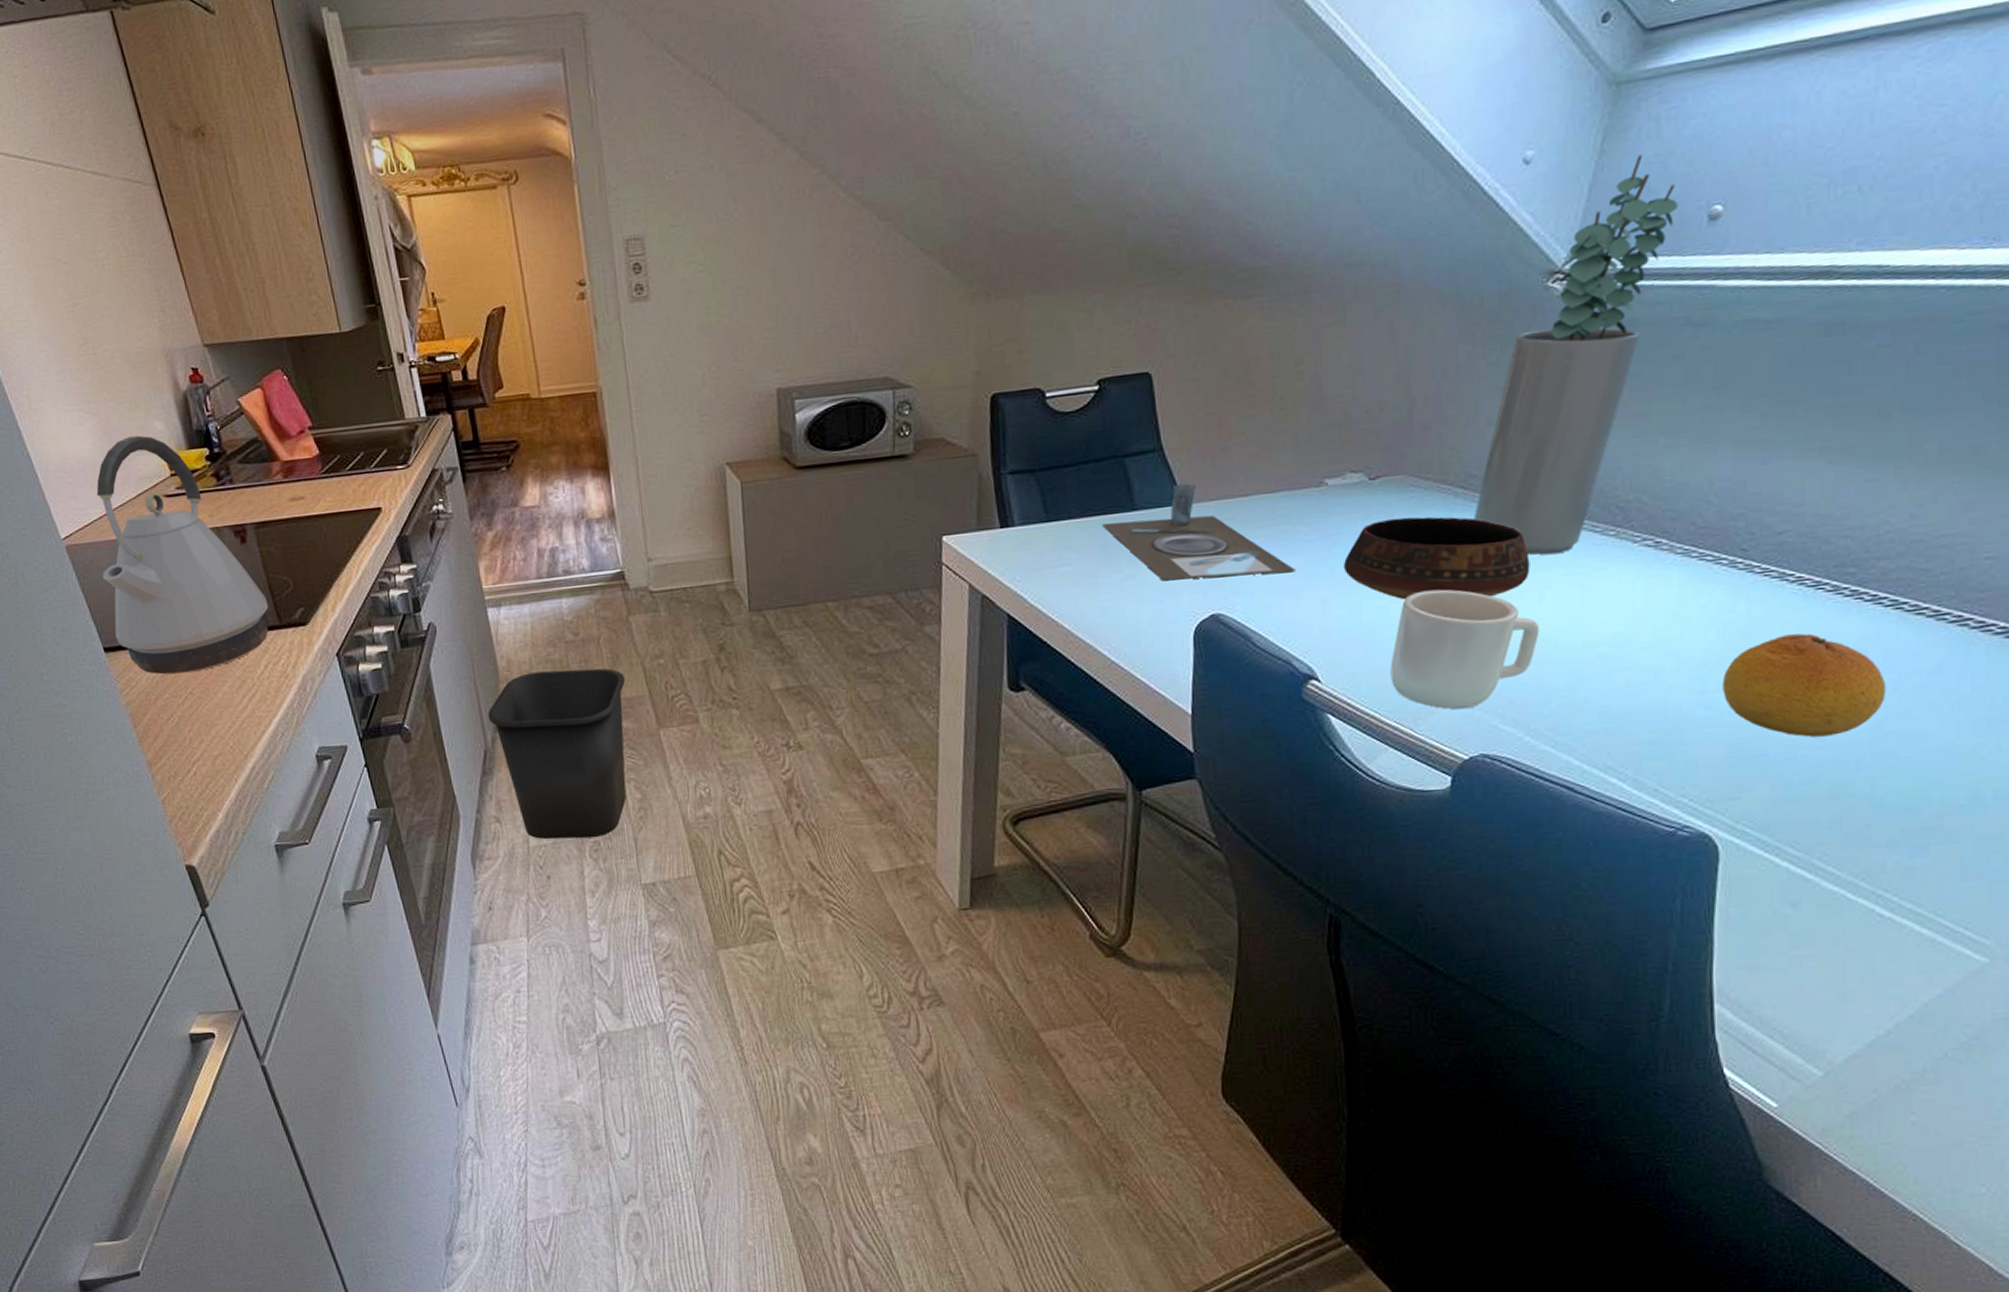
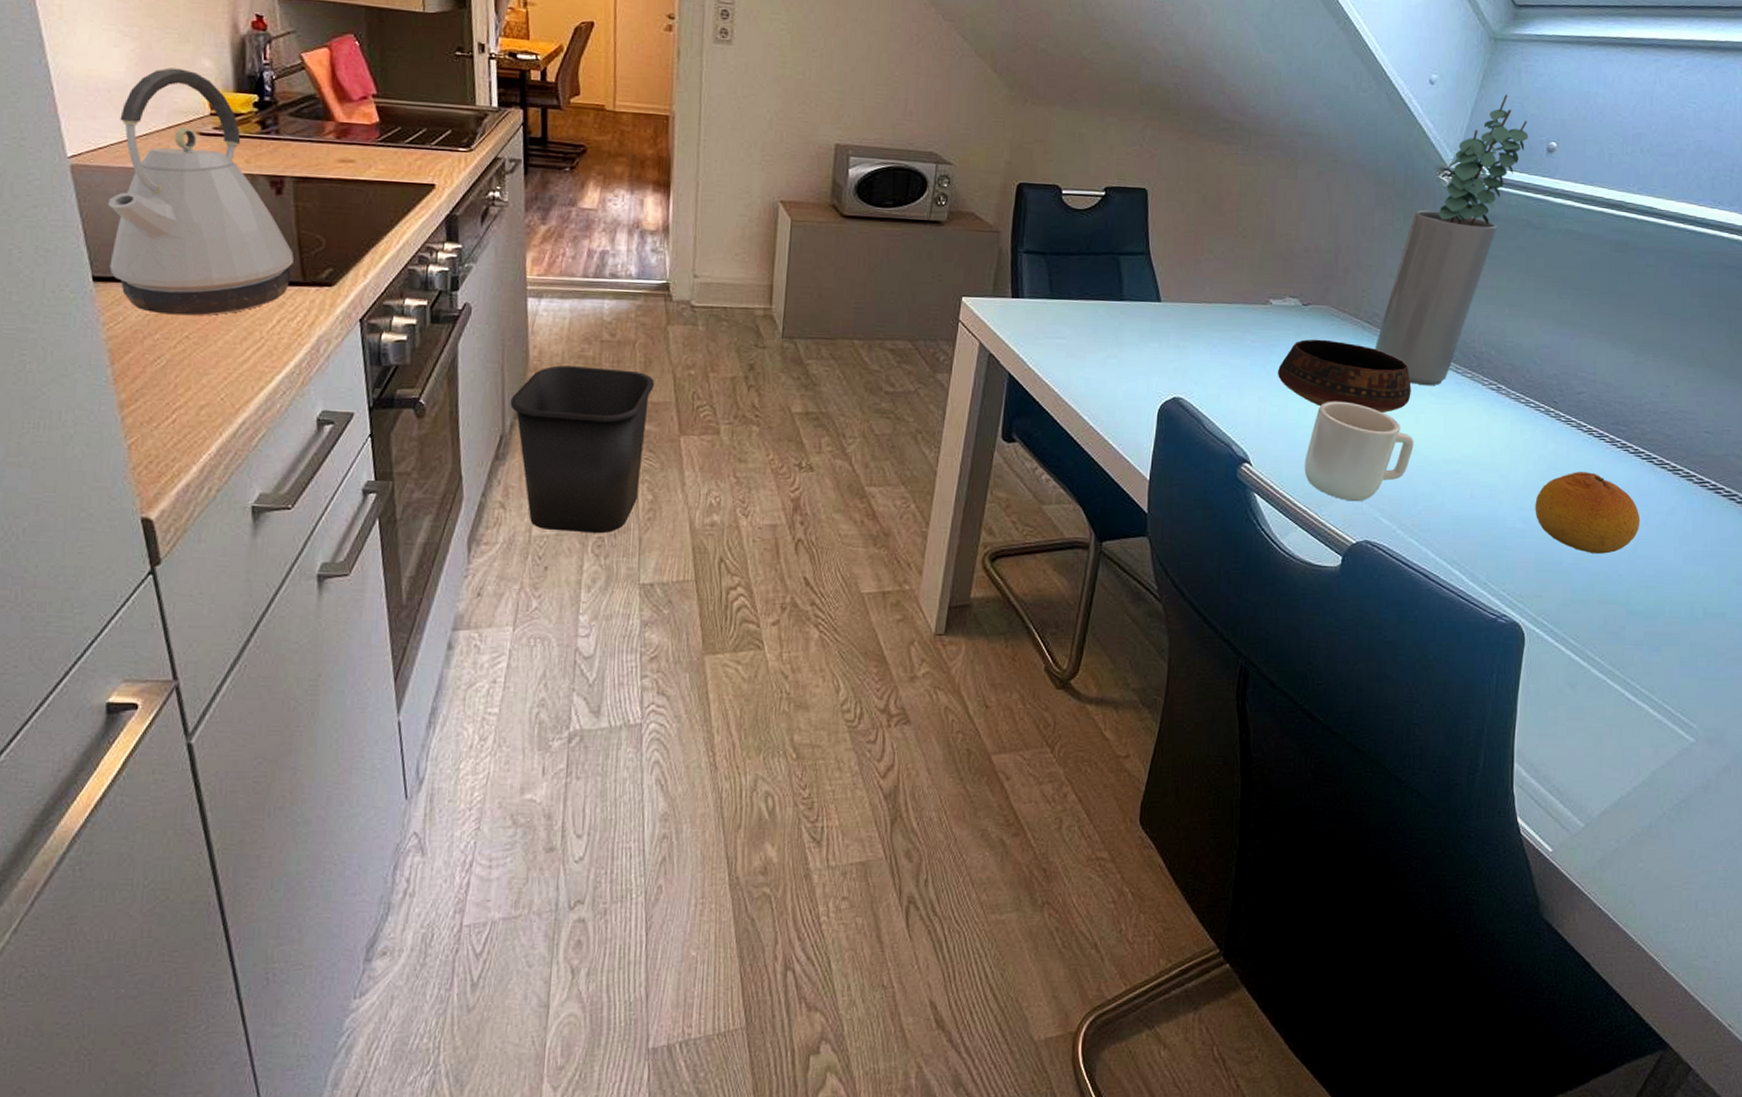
place setting: present [1102,483,1296,581] -> none [1095,284,1242,371]

